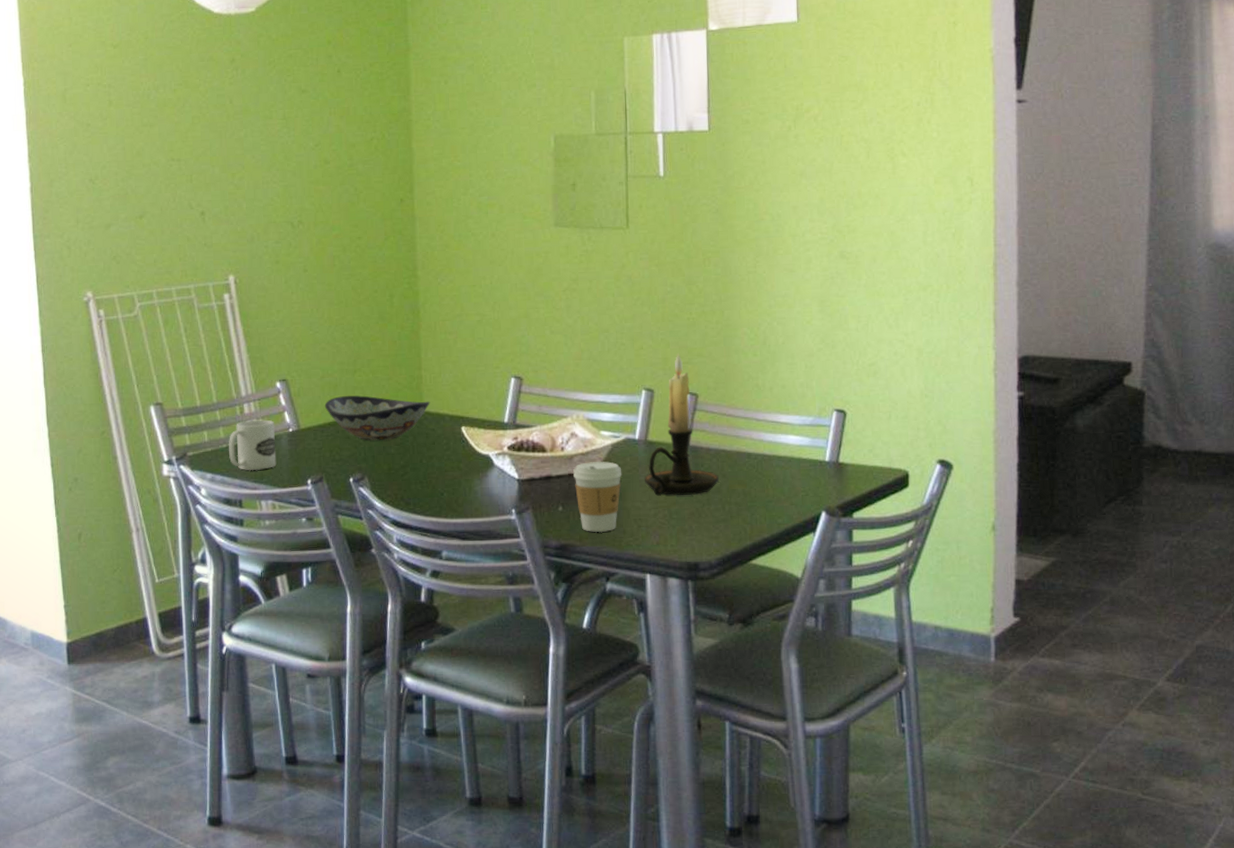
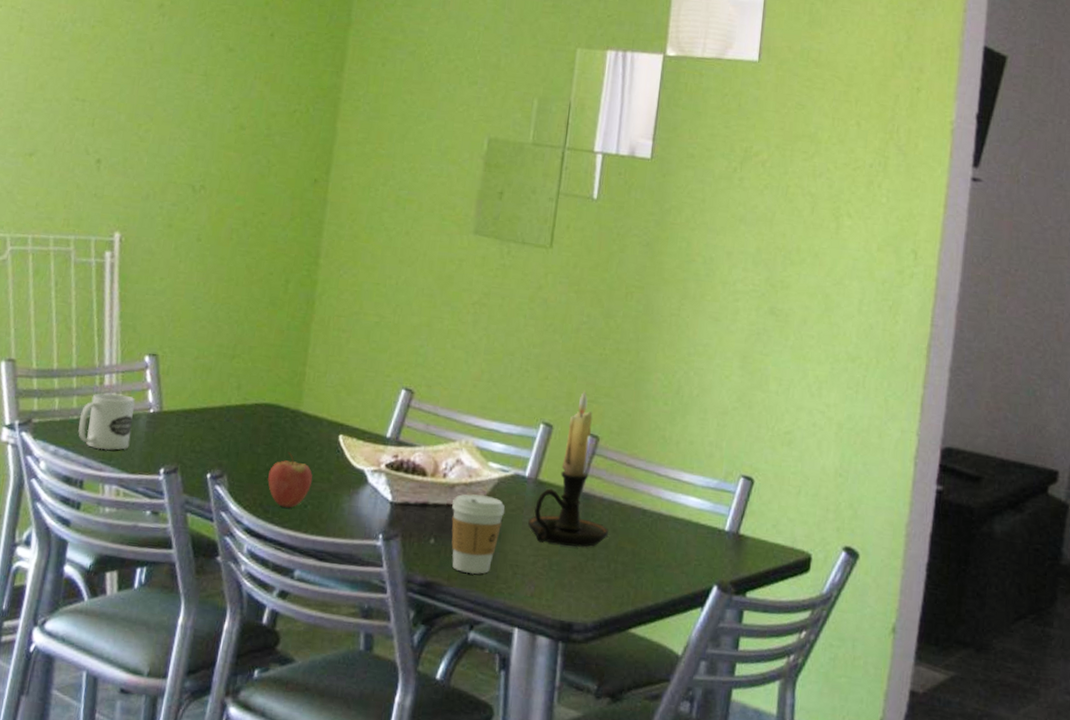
decorative bowl: present [324,395,430,441] -> none [193,381,310,438]
fruit: none [404,448,445,498] -> present [268,452,313,508]

